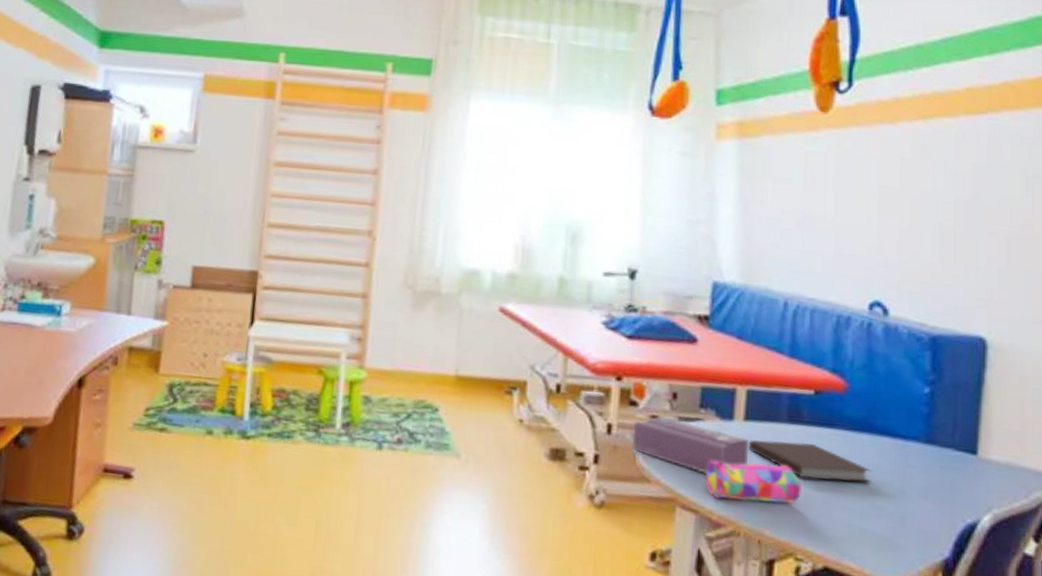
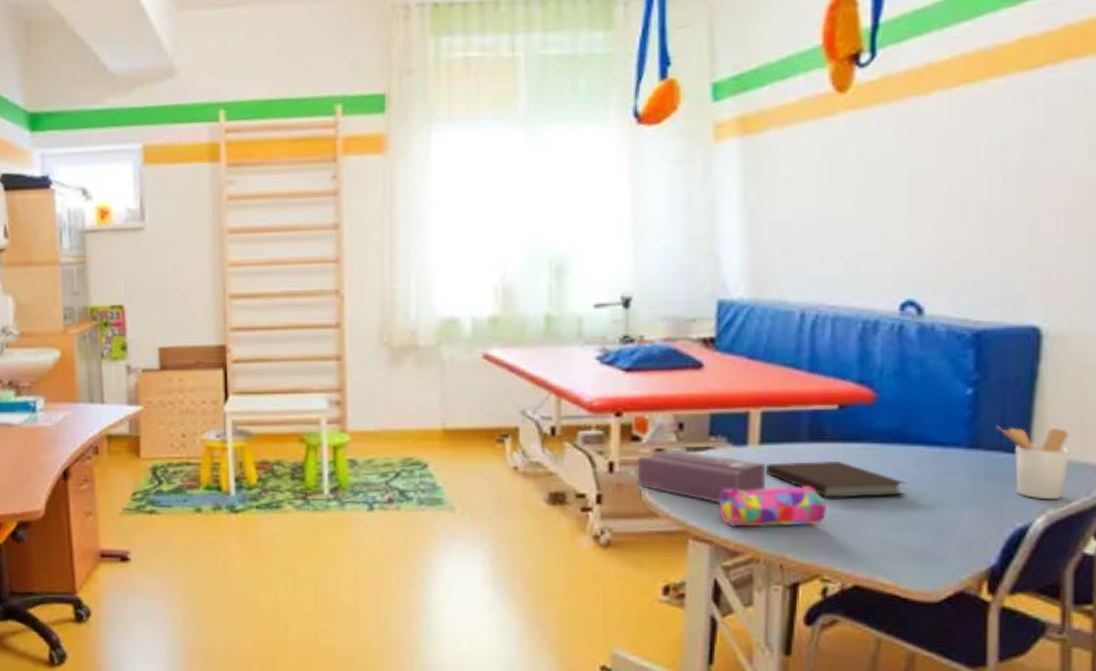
utensil holder: none [950,424,1011,499] -> present [997,425,1070,499]

